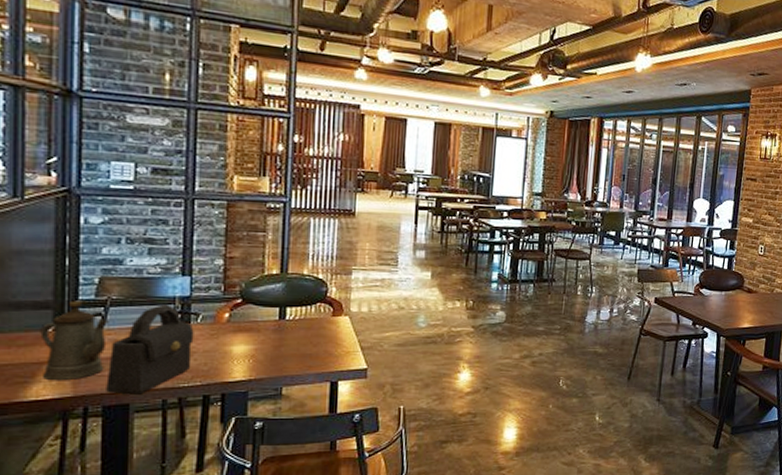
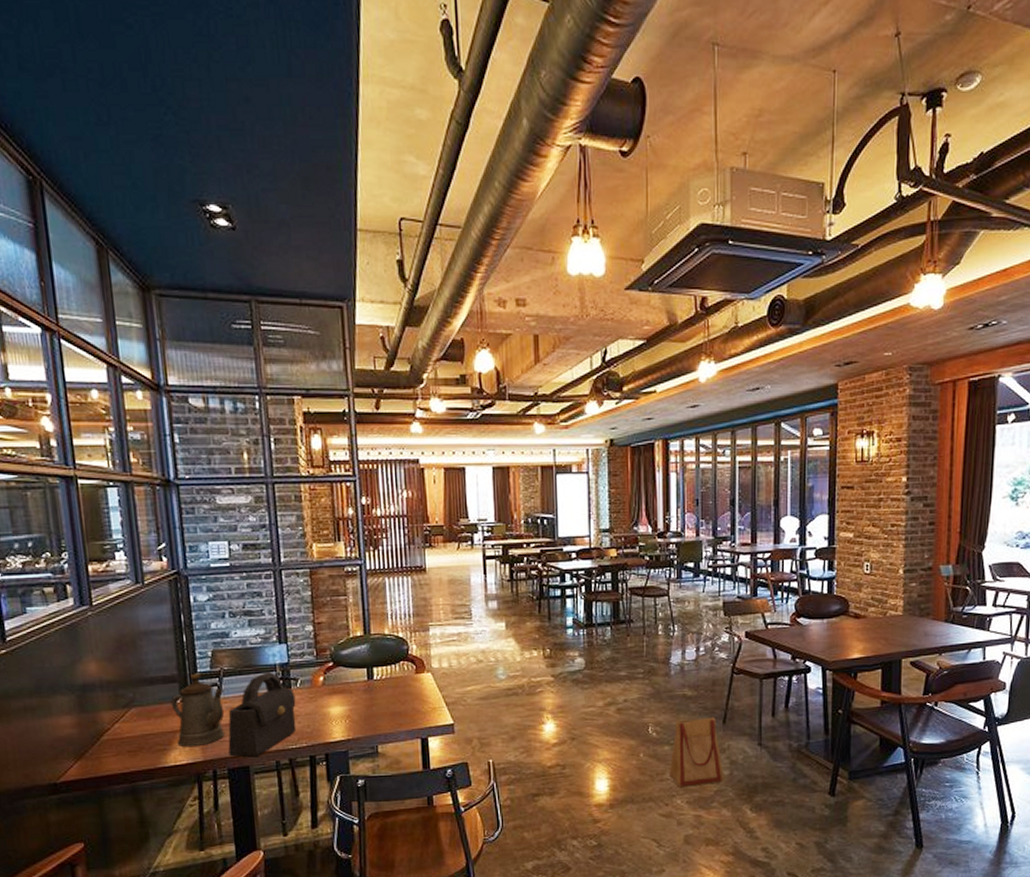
shopping bag: none [574,373,624,438] -> present [669,717,724,787]

